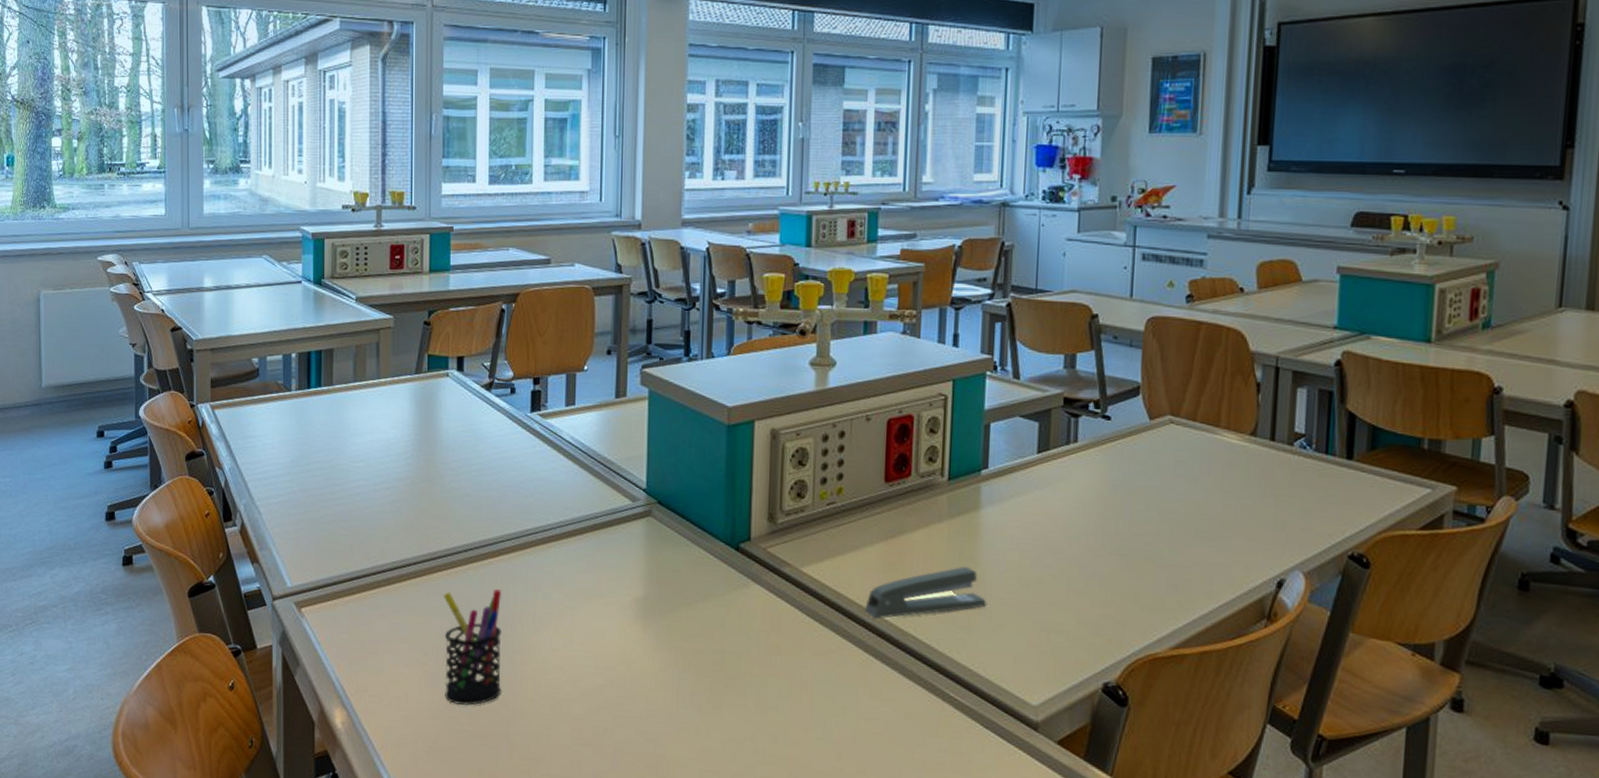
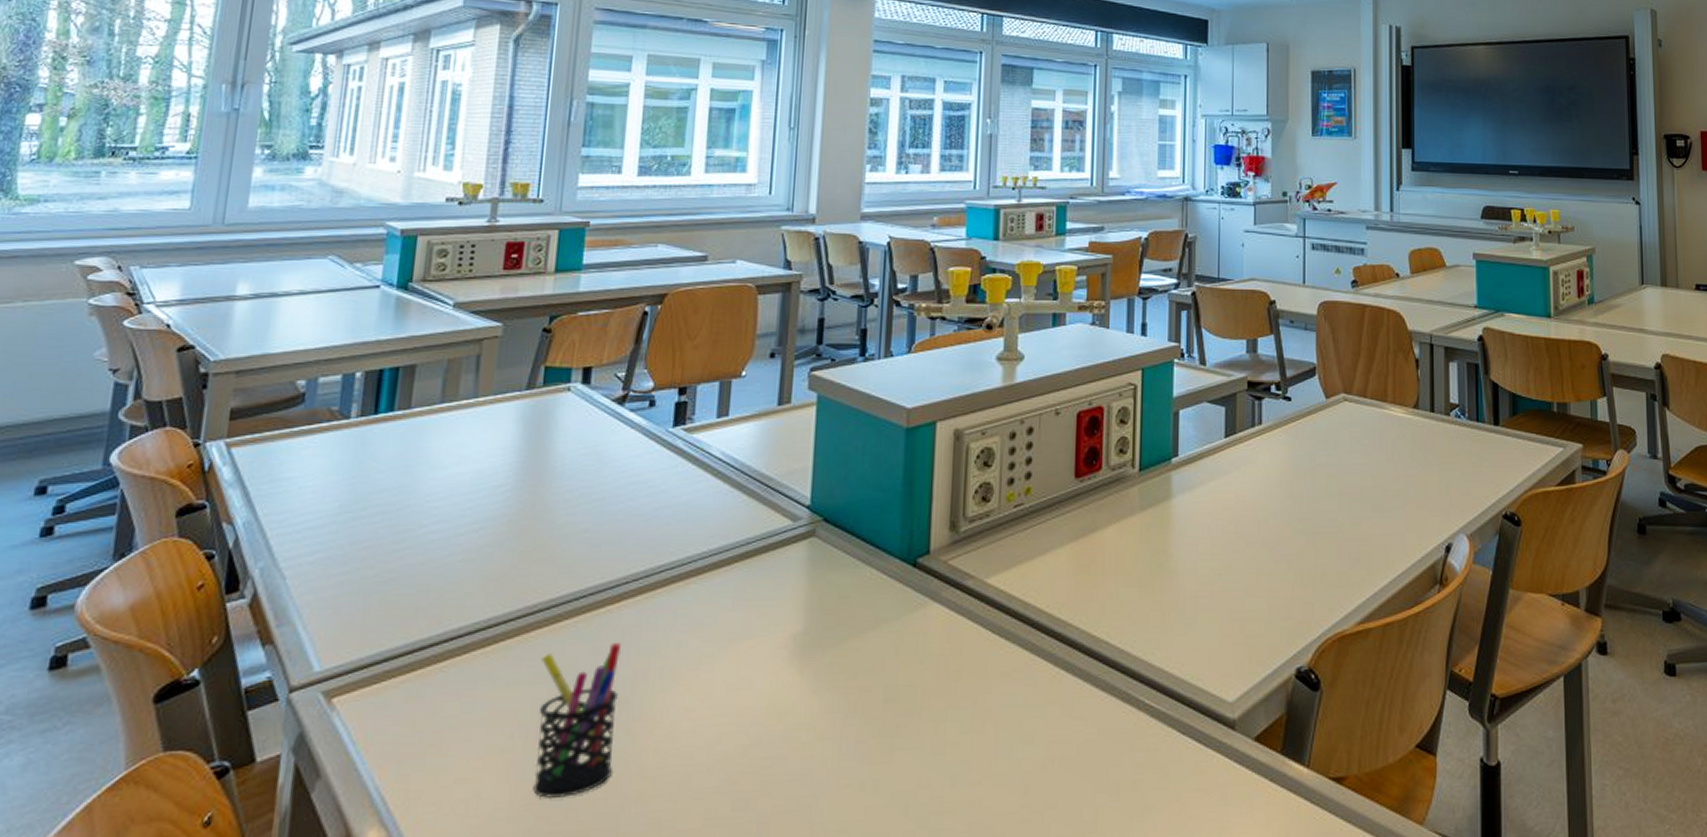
stapler: present [865,566,986,619] -> none [1055,559,1180,628]

